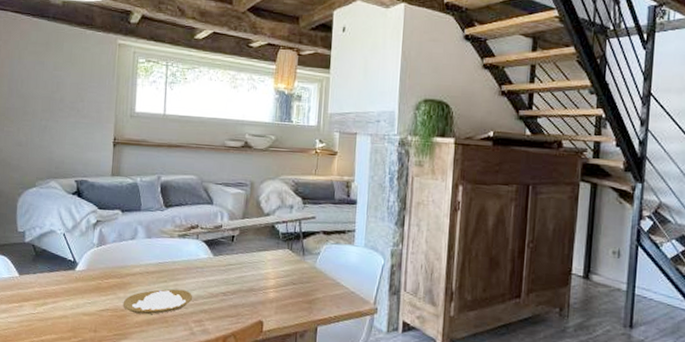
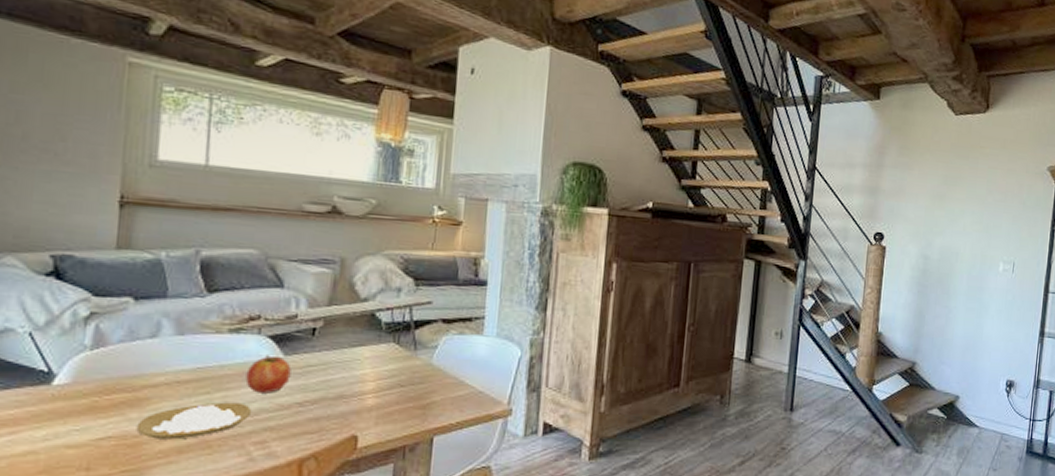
fruit: none [189,254,218,284] -> present [245,353,291,393]

